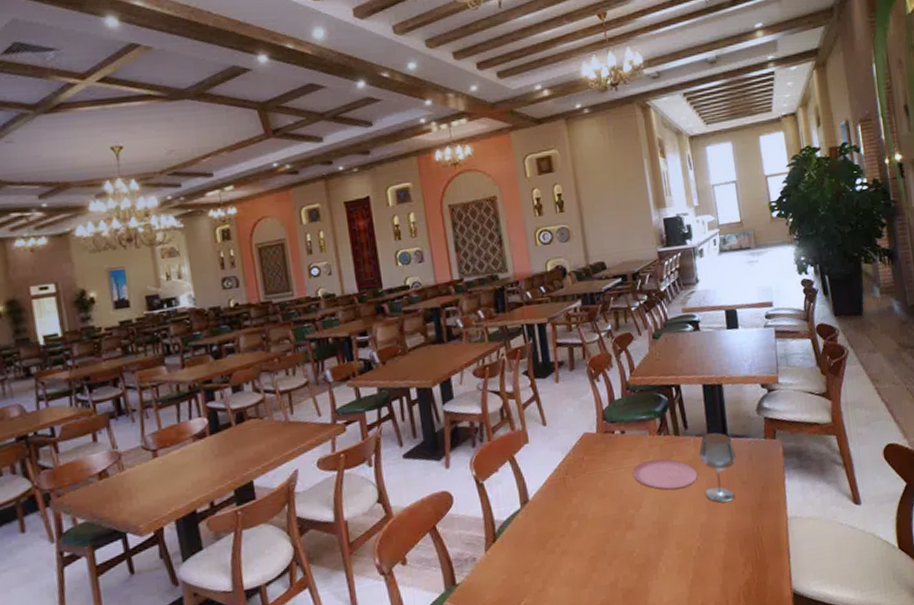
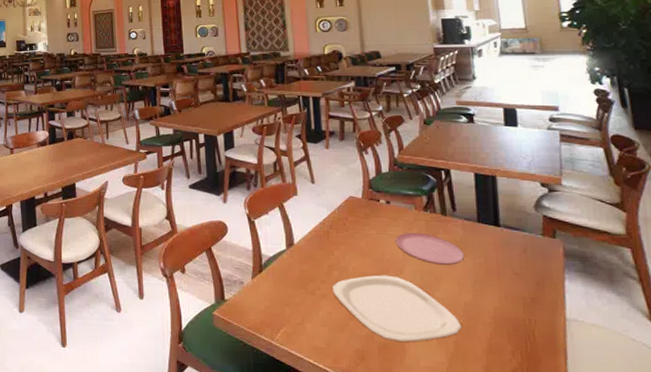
plate: none [572,512,699,584] -> present [332,275,462,343]
wine glass: present [699,432,736,503] -> none [467,219,508,289]

